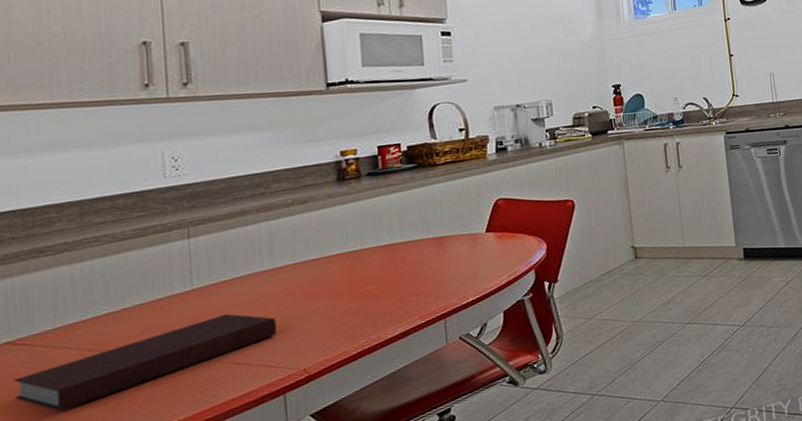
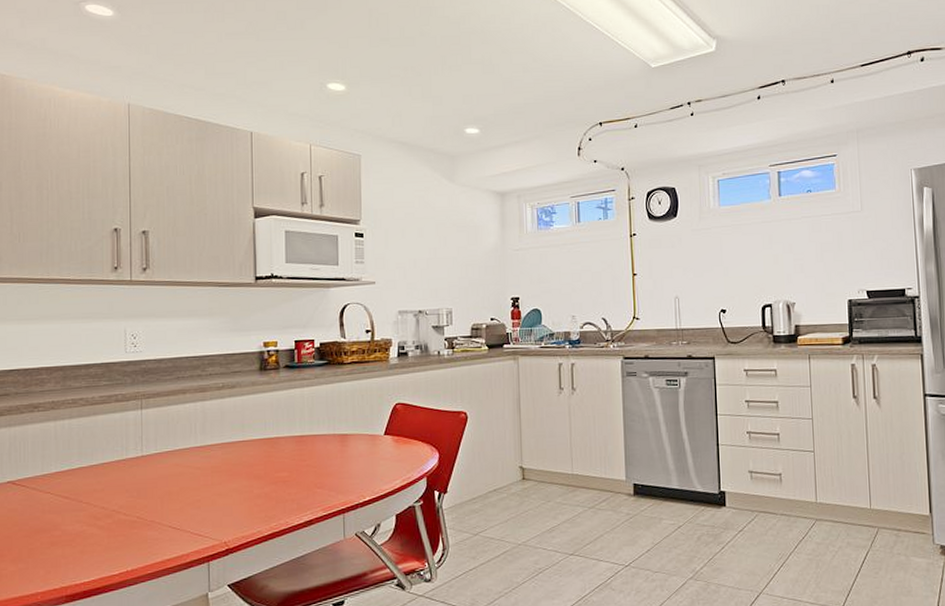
notebook: present [13,313,277,411] -> none [13,481,205,546]

